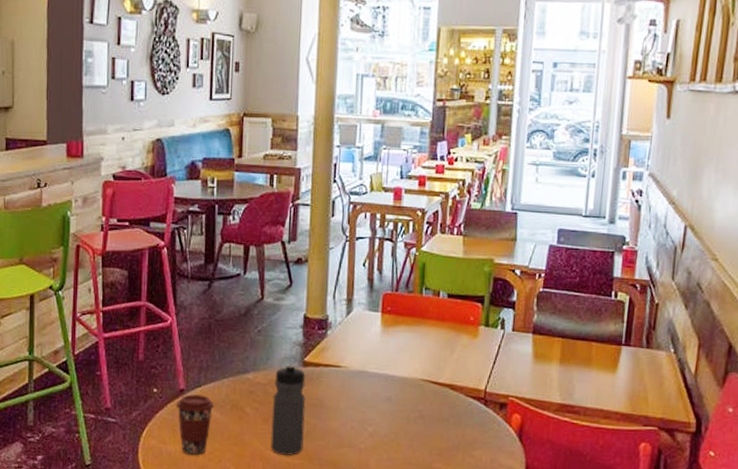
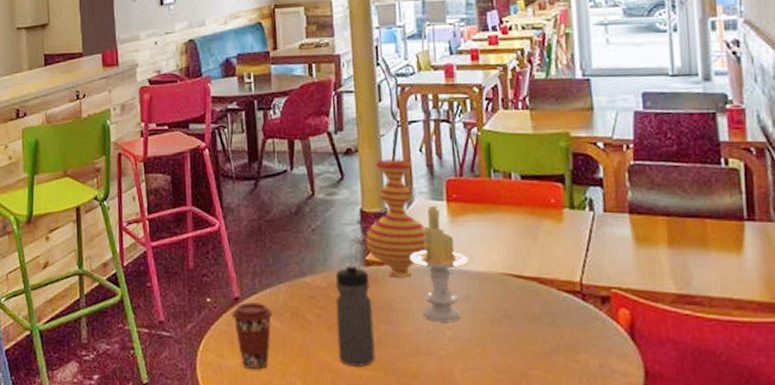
vase: none [306,271,361,379] -> present [365,159,428,279]
candle: none [343,316,395,420] -> present [410,205,469,322]

